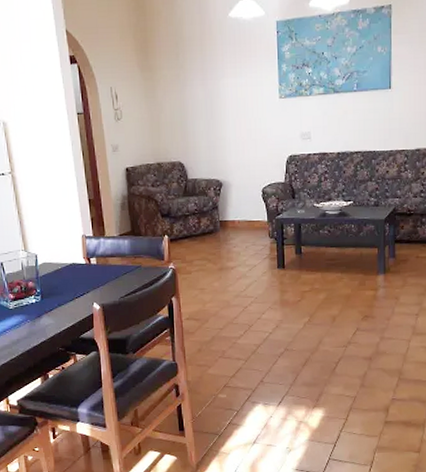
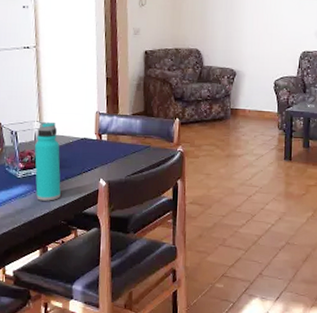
water bottle: none [23,249,55,330] -> present [34,121,61,201]

